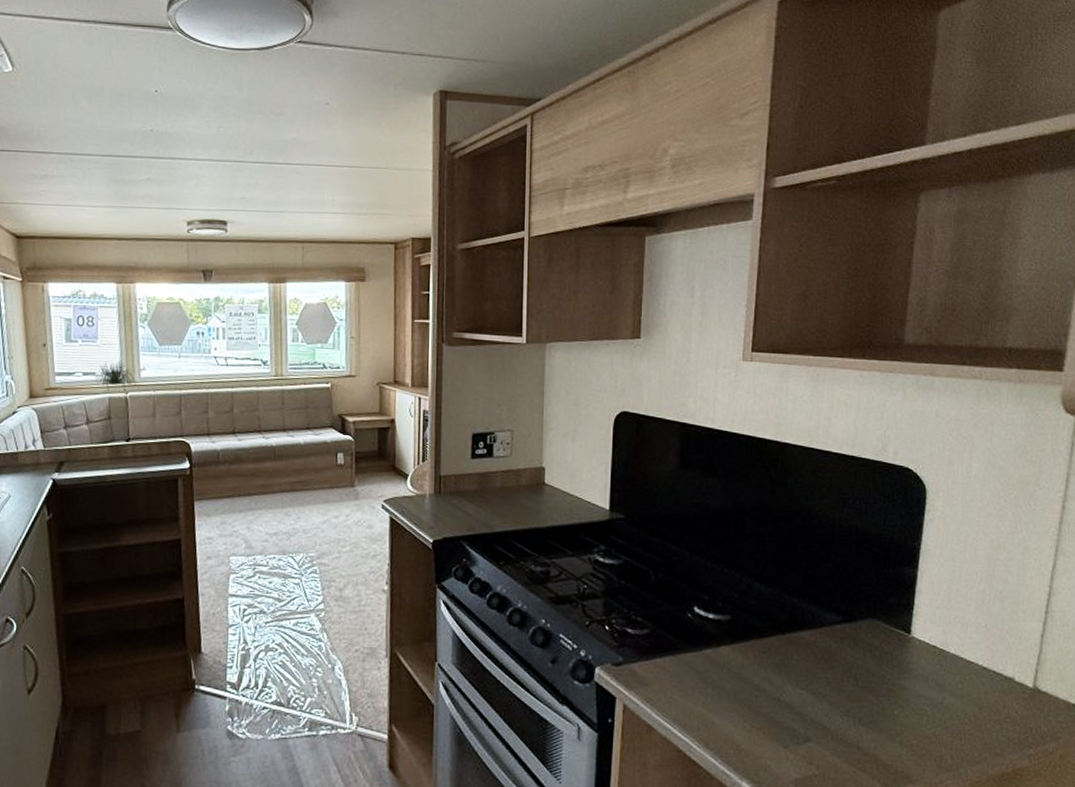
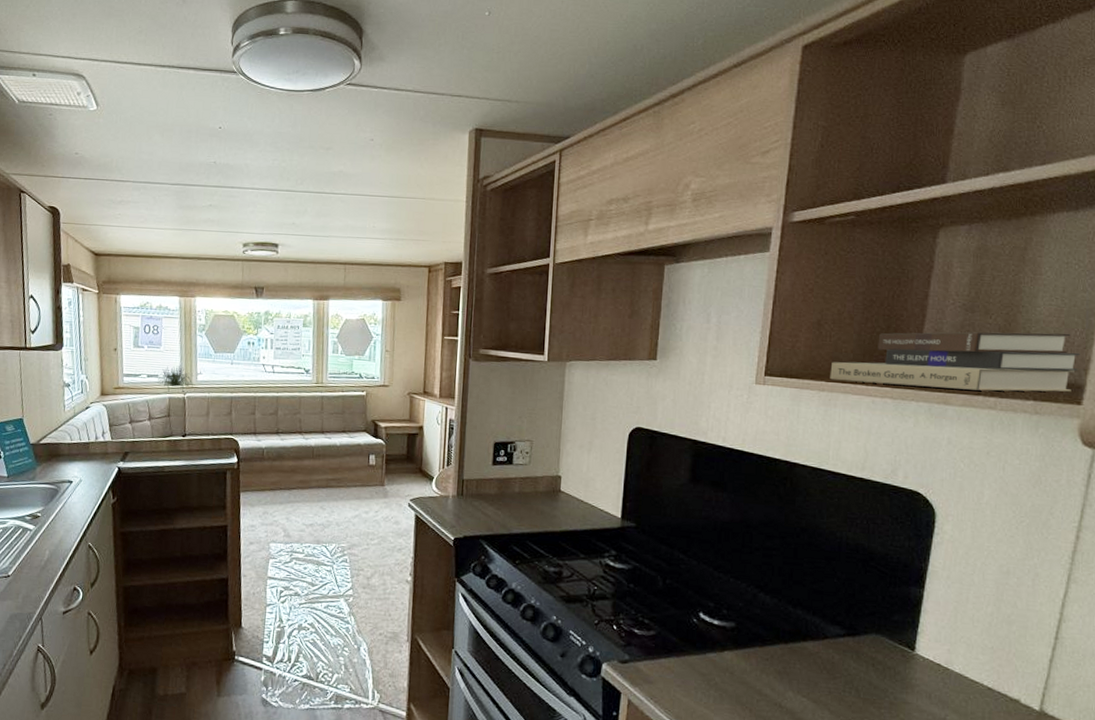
books: none [817,298,1060,361] -> present [830,331,1080,392]

